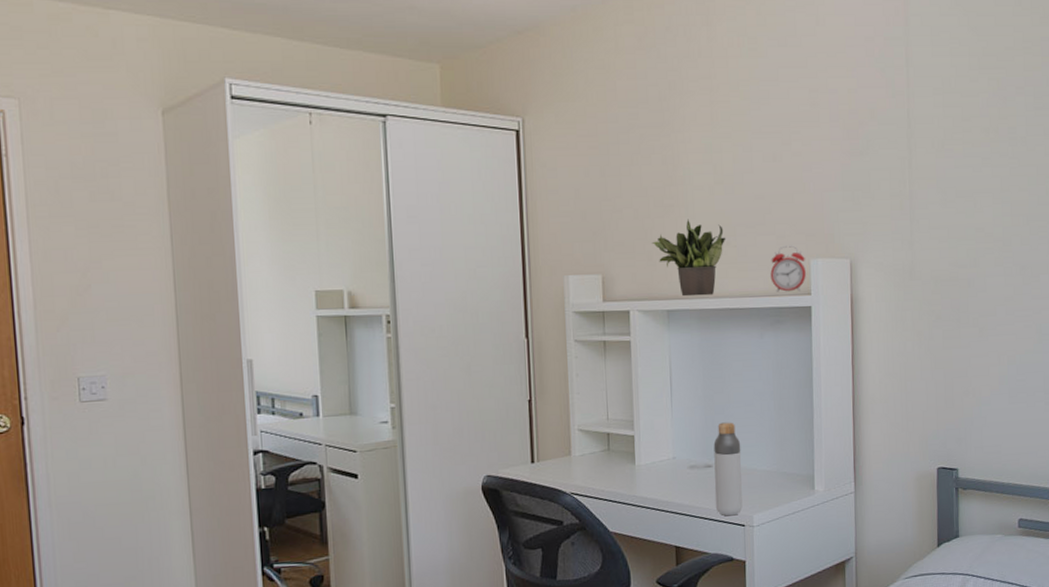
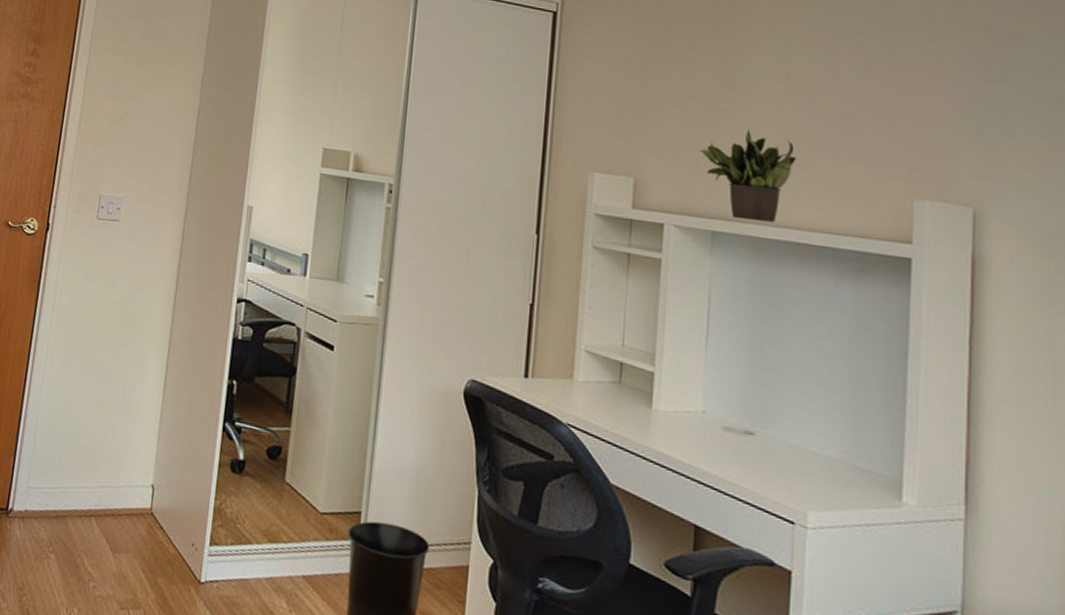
bottle: present [713,422,743,516] -> none [754,381,797,507]
alarm clock: present [770,245,807,292] -> none [855,177,908,237]

